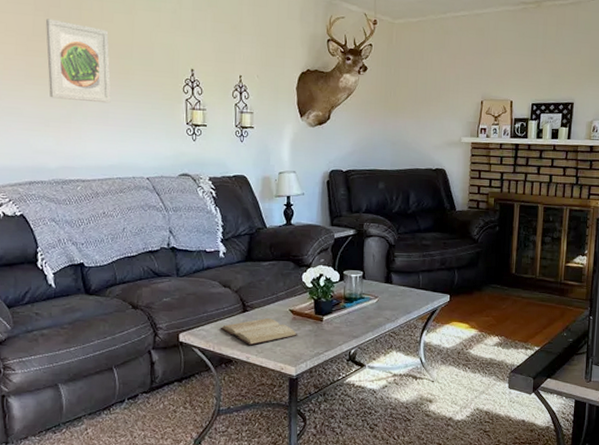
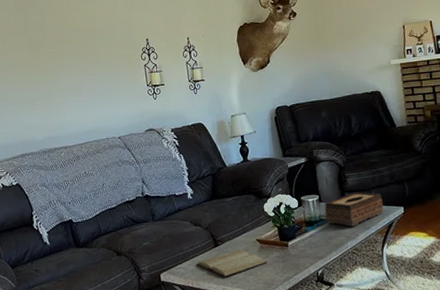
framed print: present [46,18,111,104] -> none [26,16,83,81]
tissue box: none [366,273,430,309] -> present [324,192,384,227]

